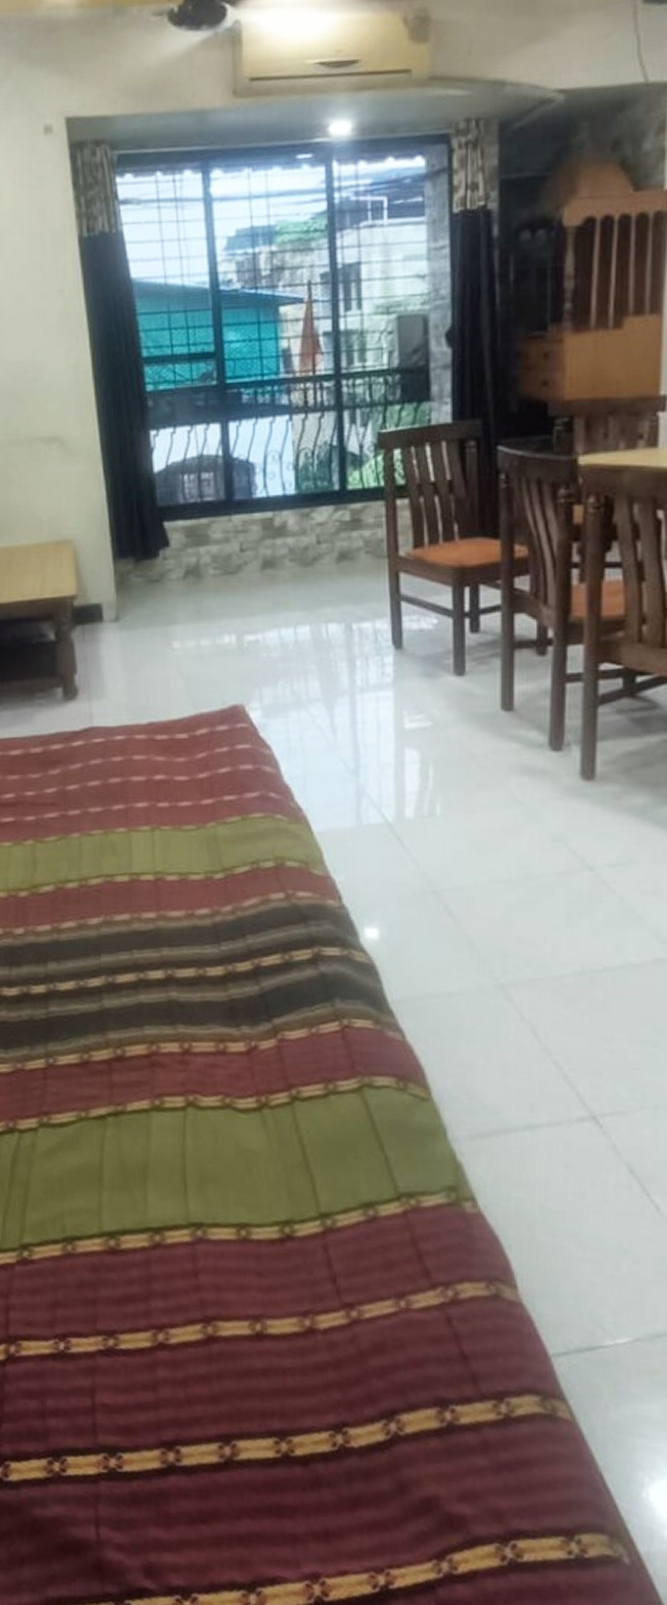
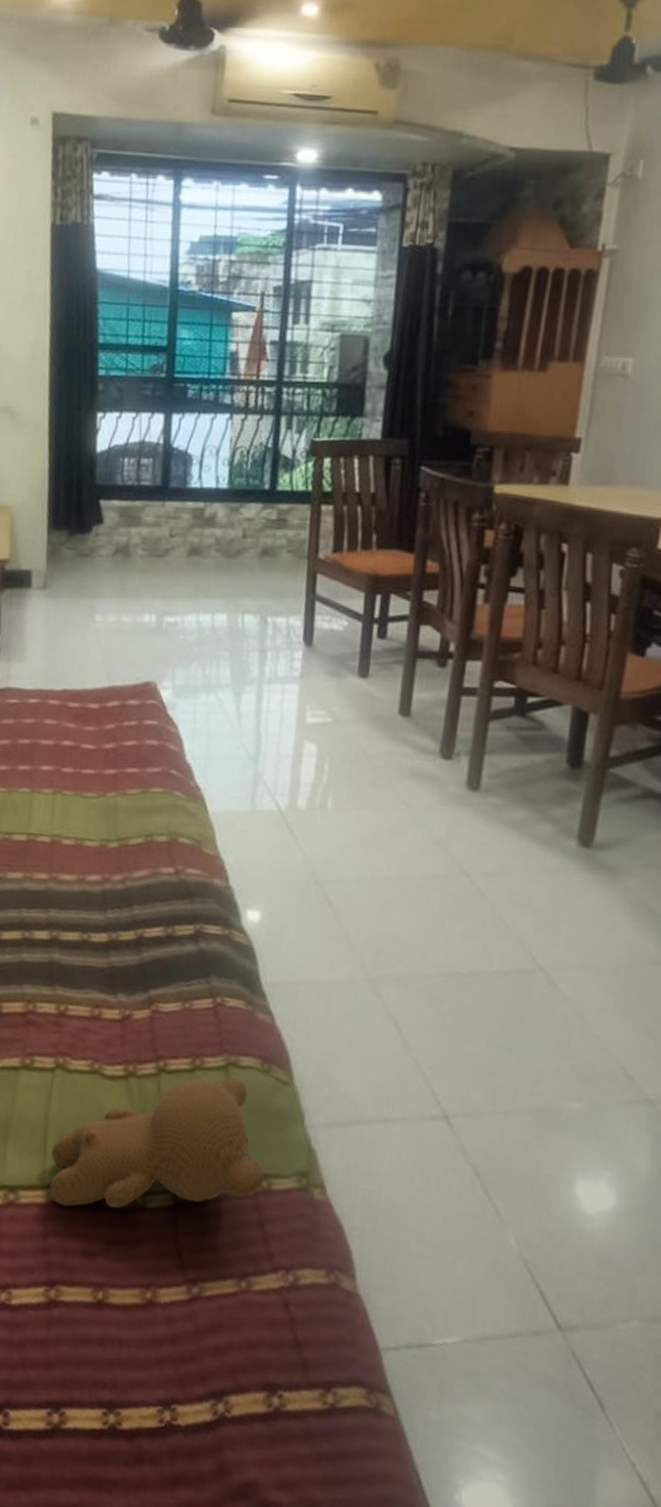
teddy bear: none [191,1098,412,1243] -> present [49,1077,264,1209]

